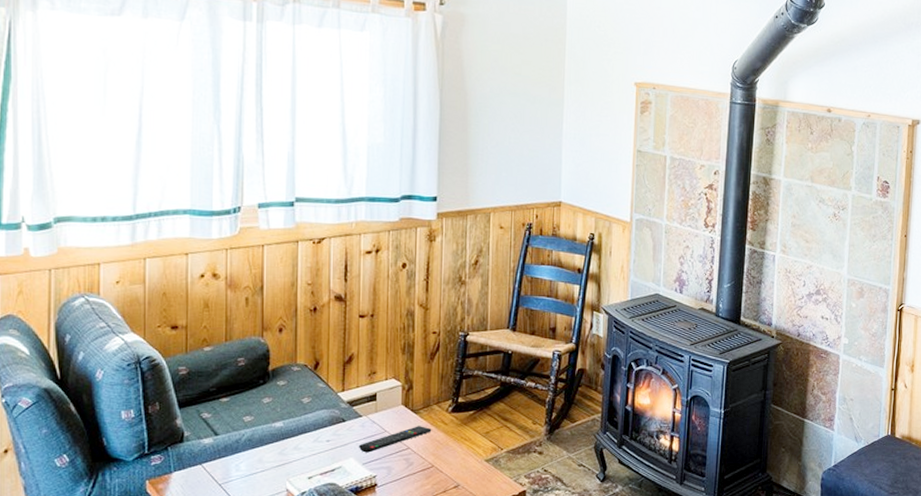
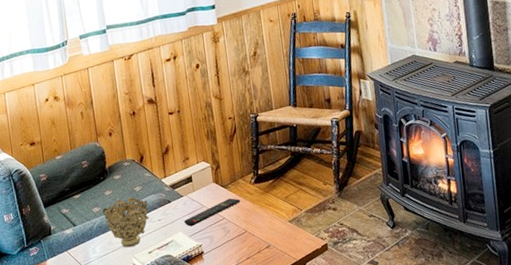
decorative bowl: none [256,409,315,469] -> present [102,197,149,248]

